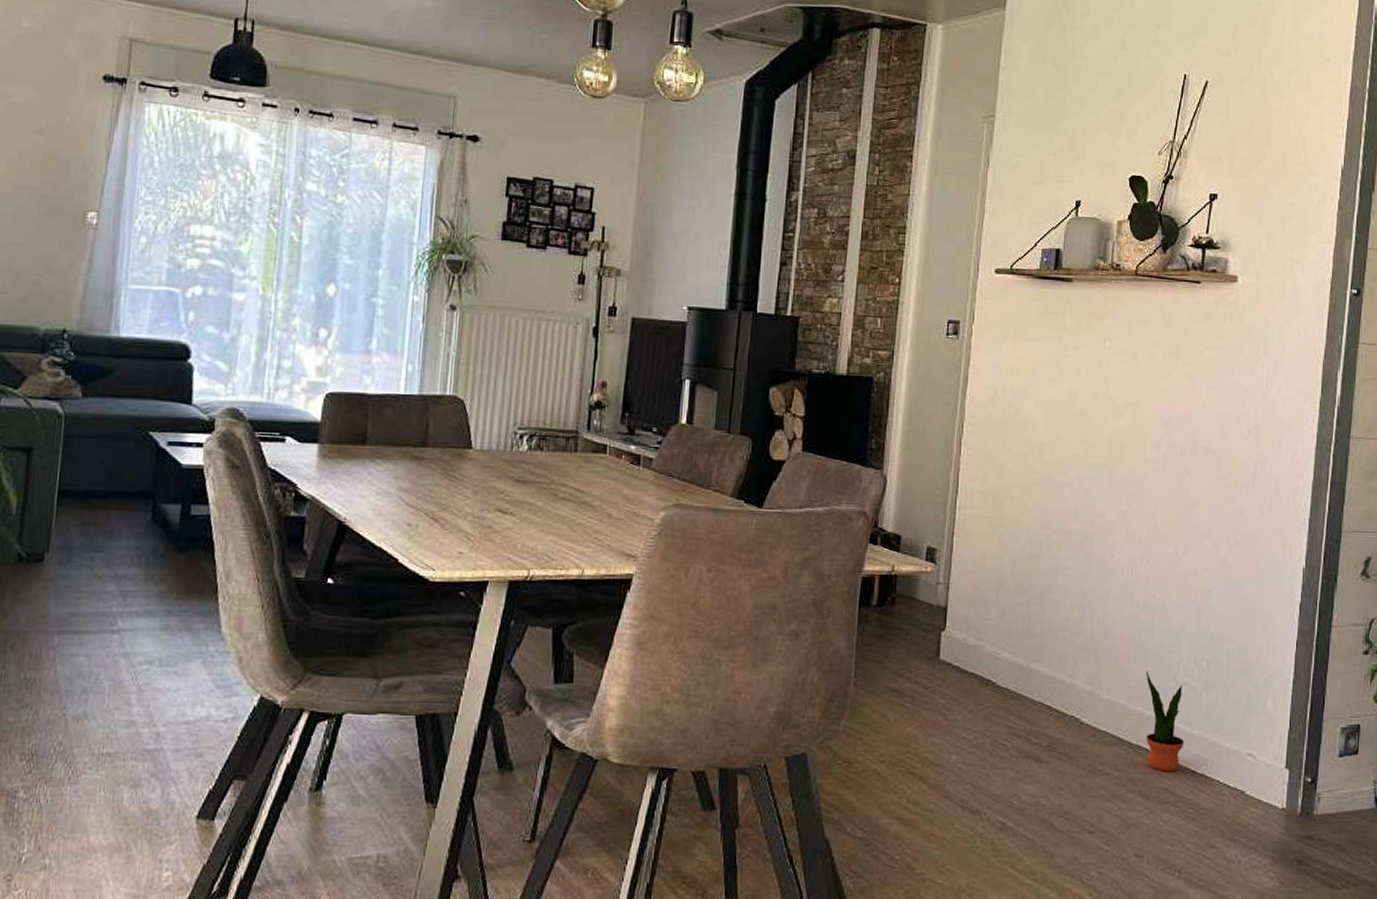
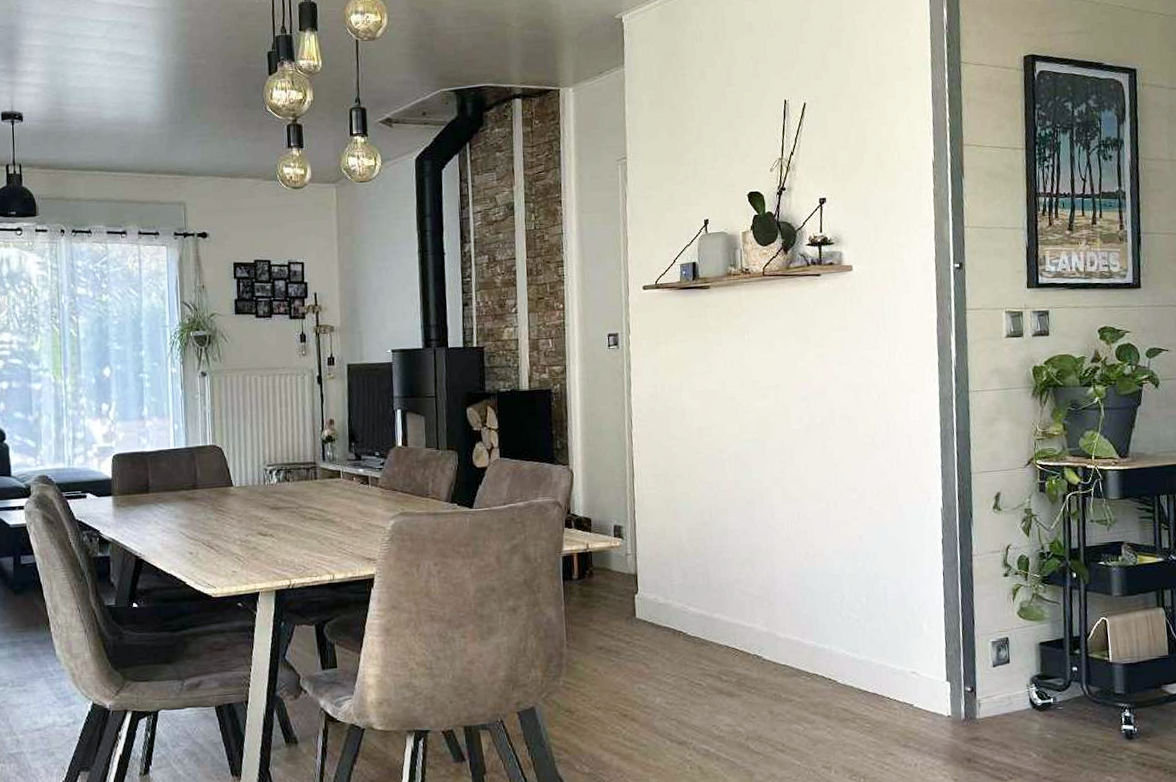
potted plant: present [1146,671,1185,772] -> none [814,610,855,694]

